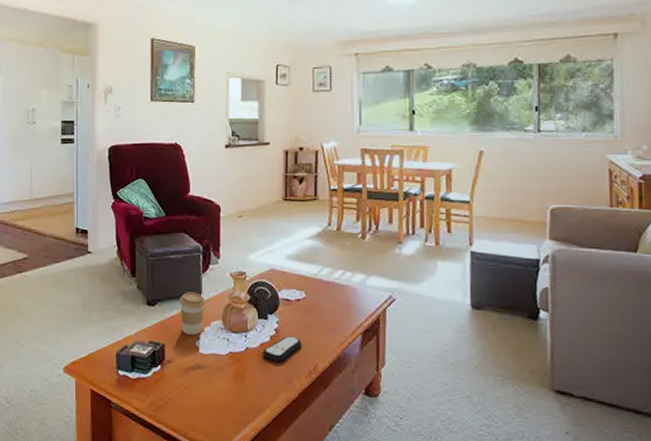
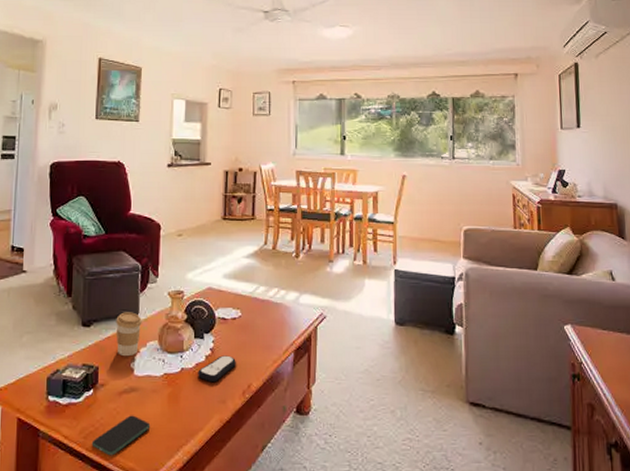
smartphone: none [161,391,218,429] -> present [91,415,151,456]

